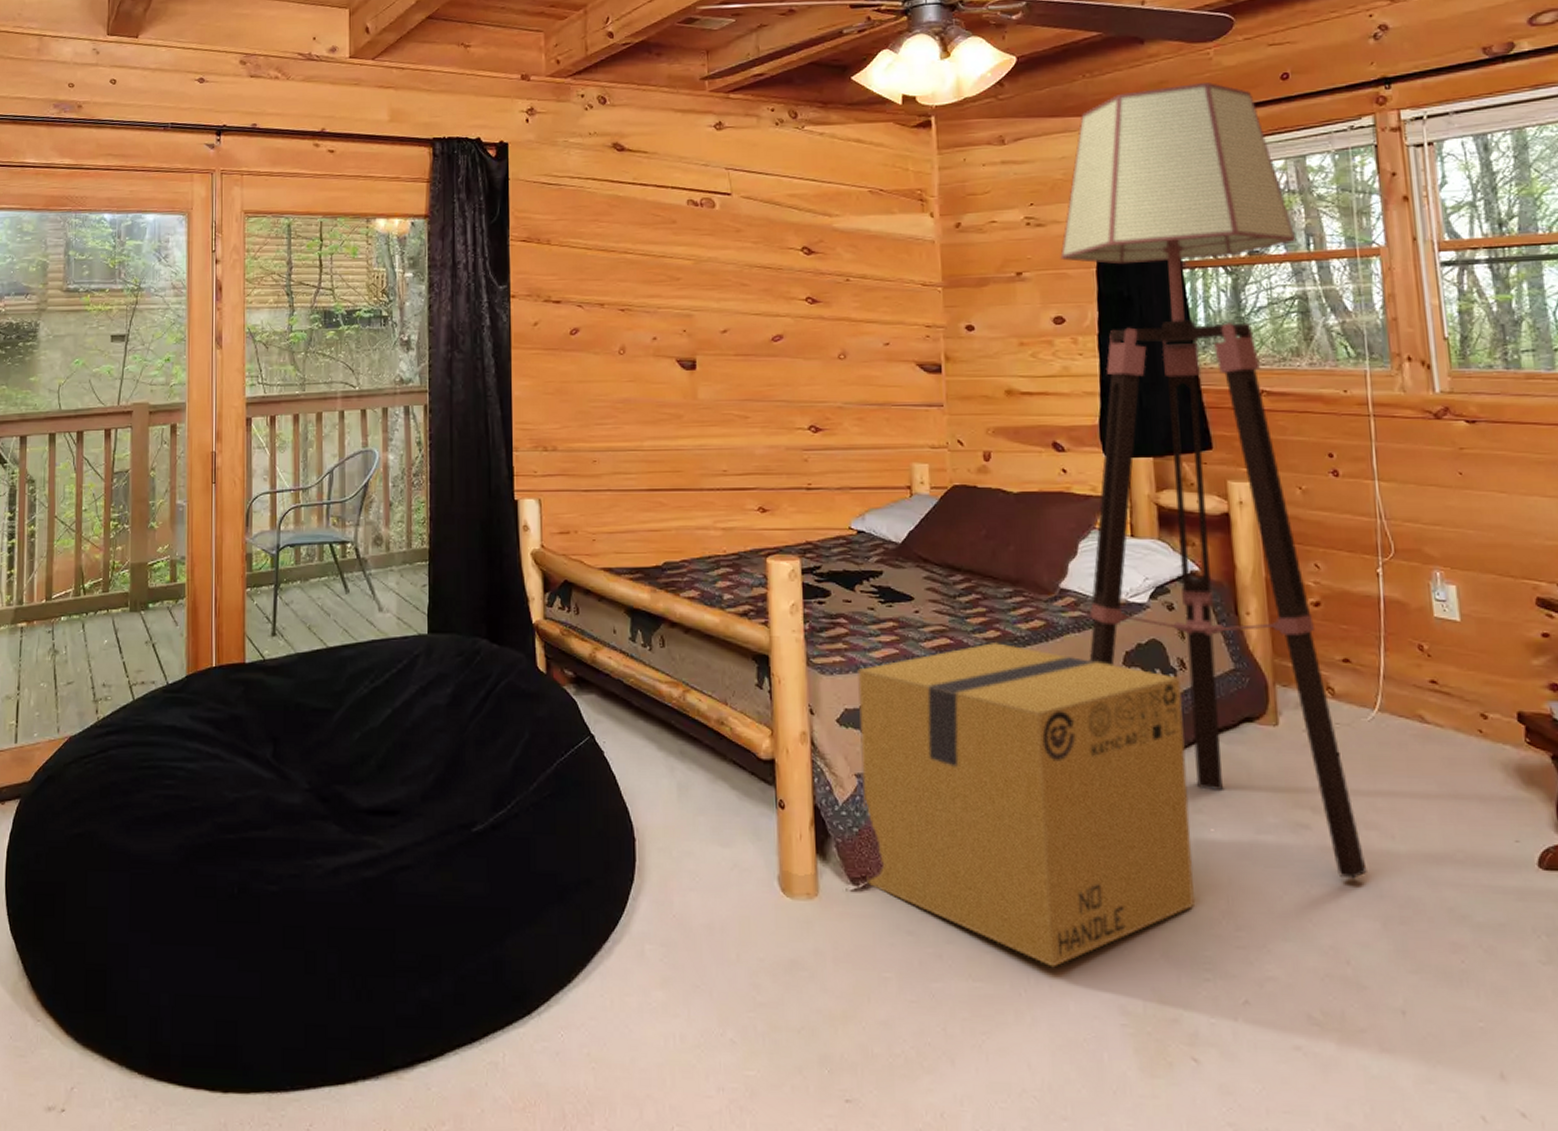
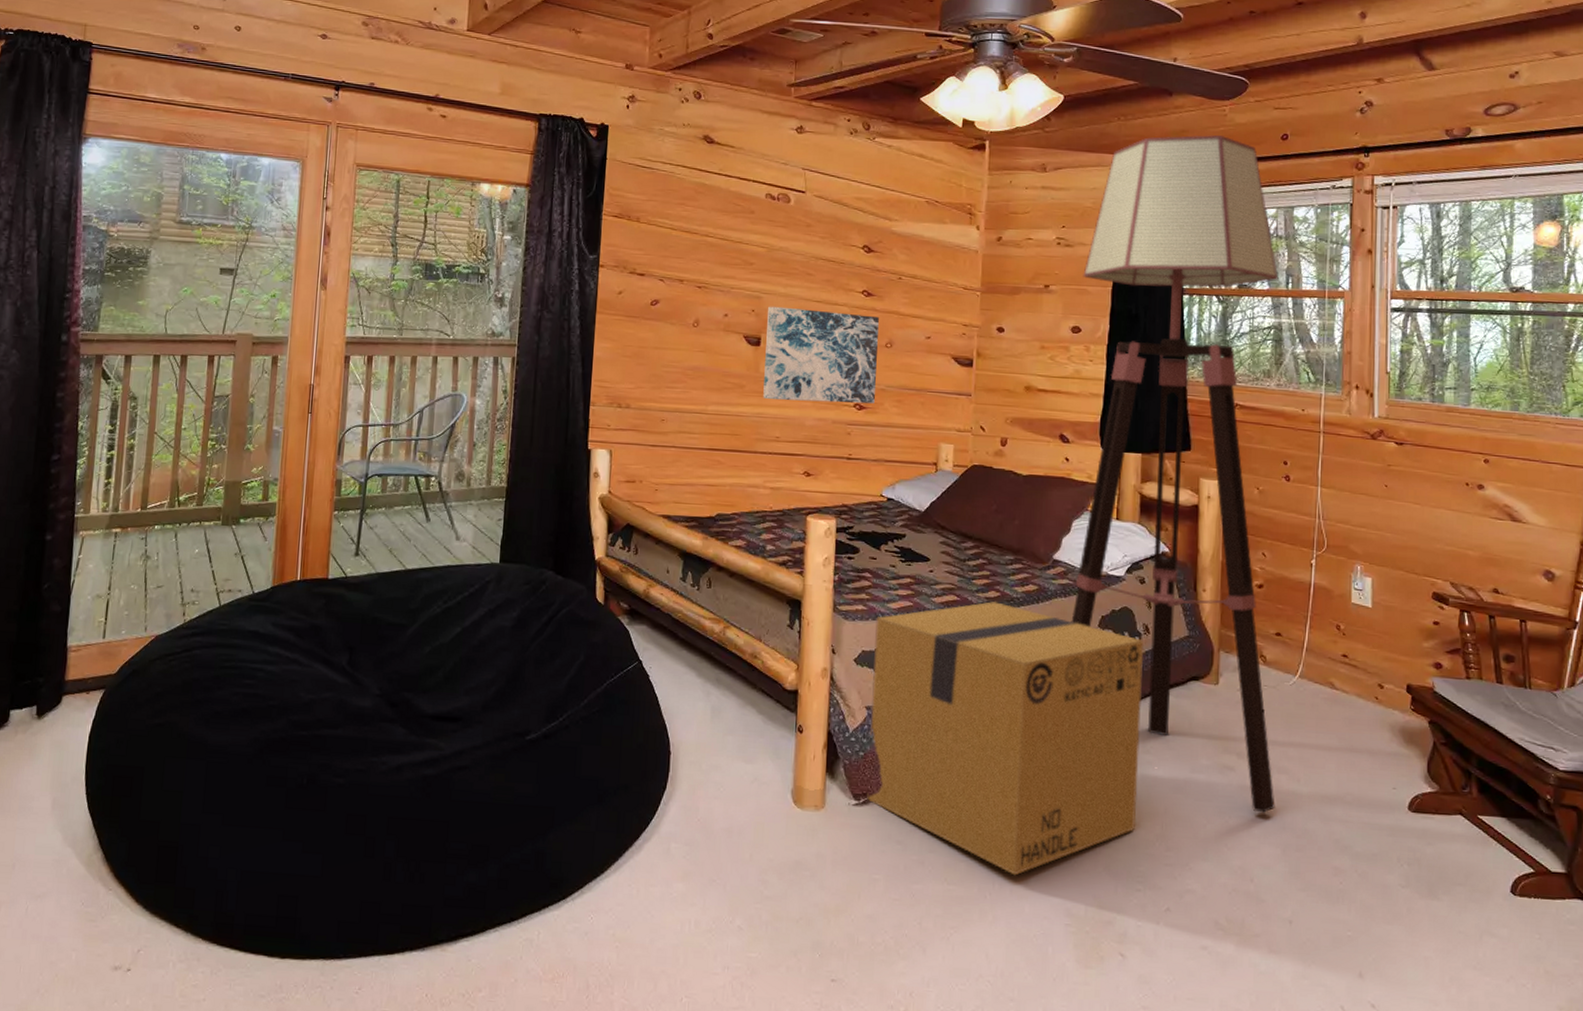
wall art: none [701,323,832,429] -> present [763,306,879,404]

